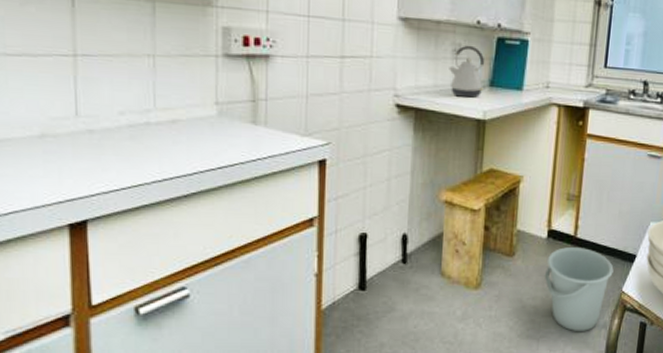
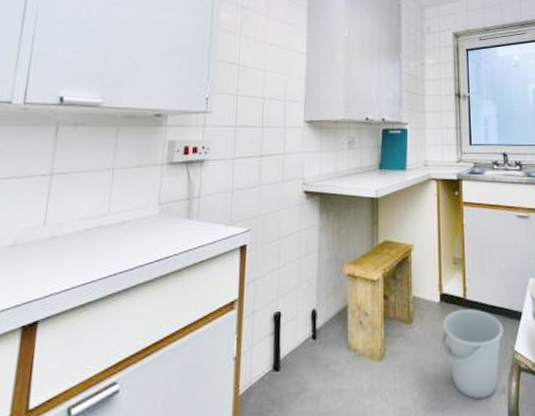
kettle: present [449,45,485,98] -> none [346,137,376,180]

